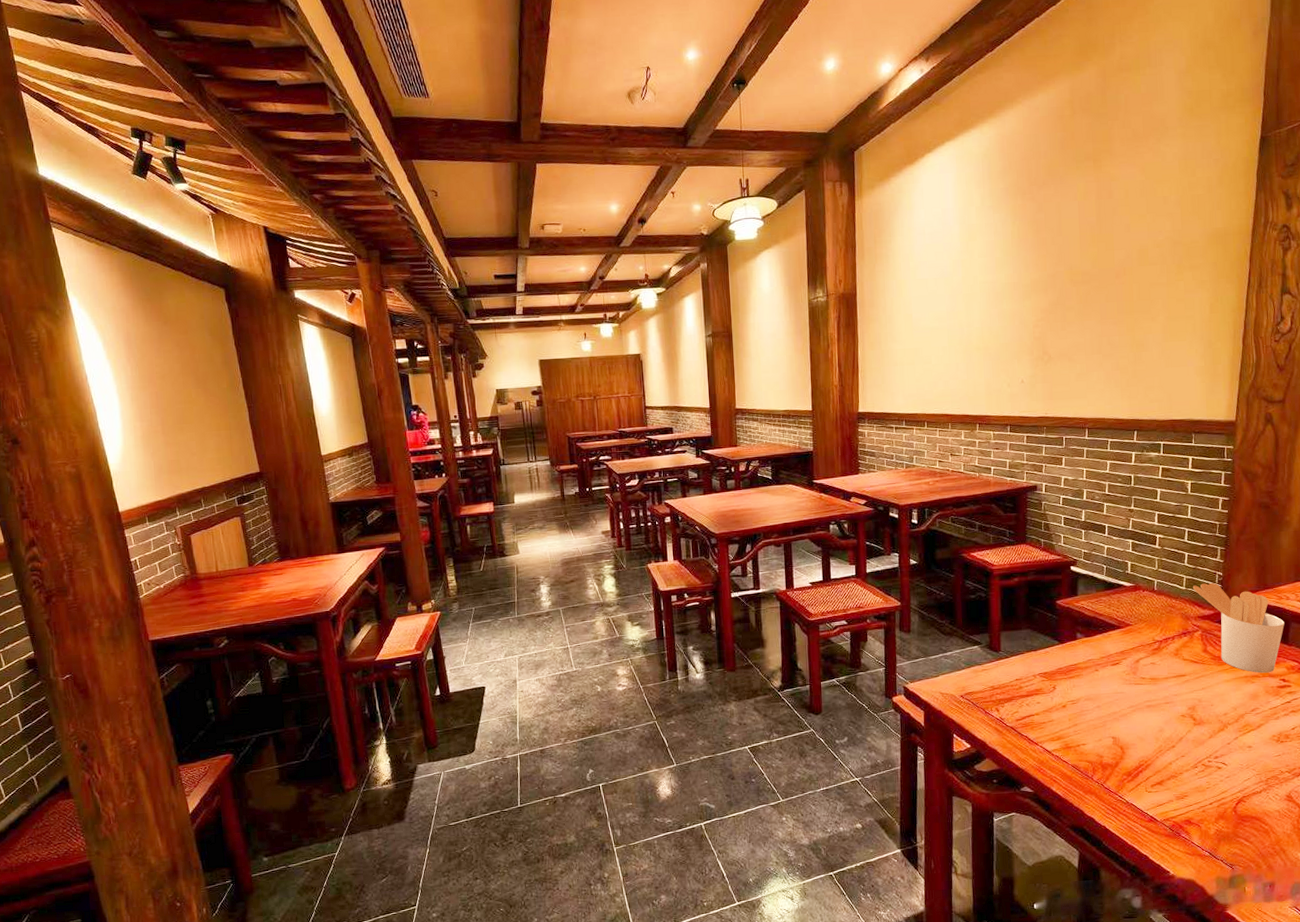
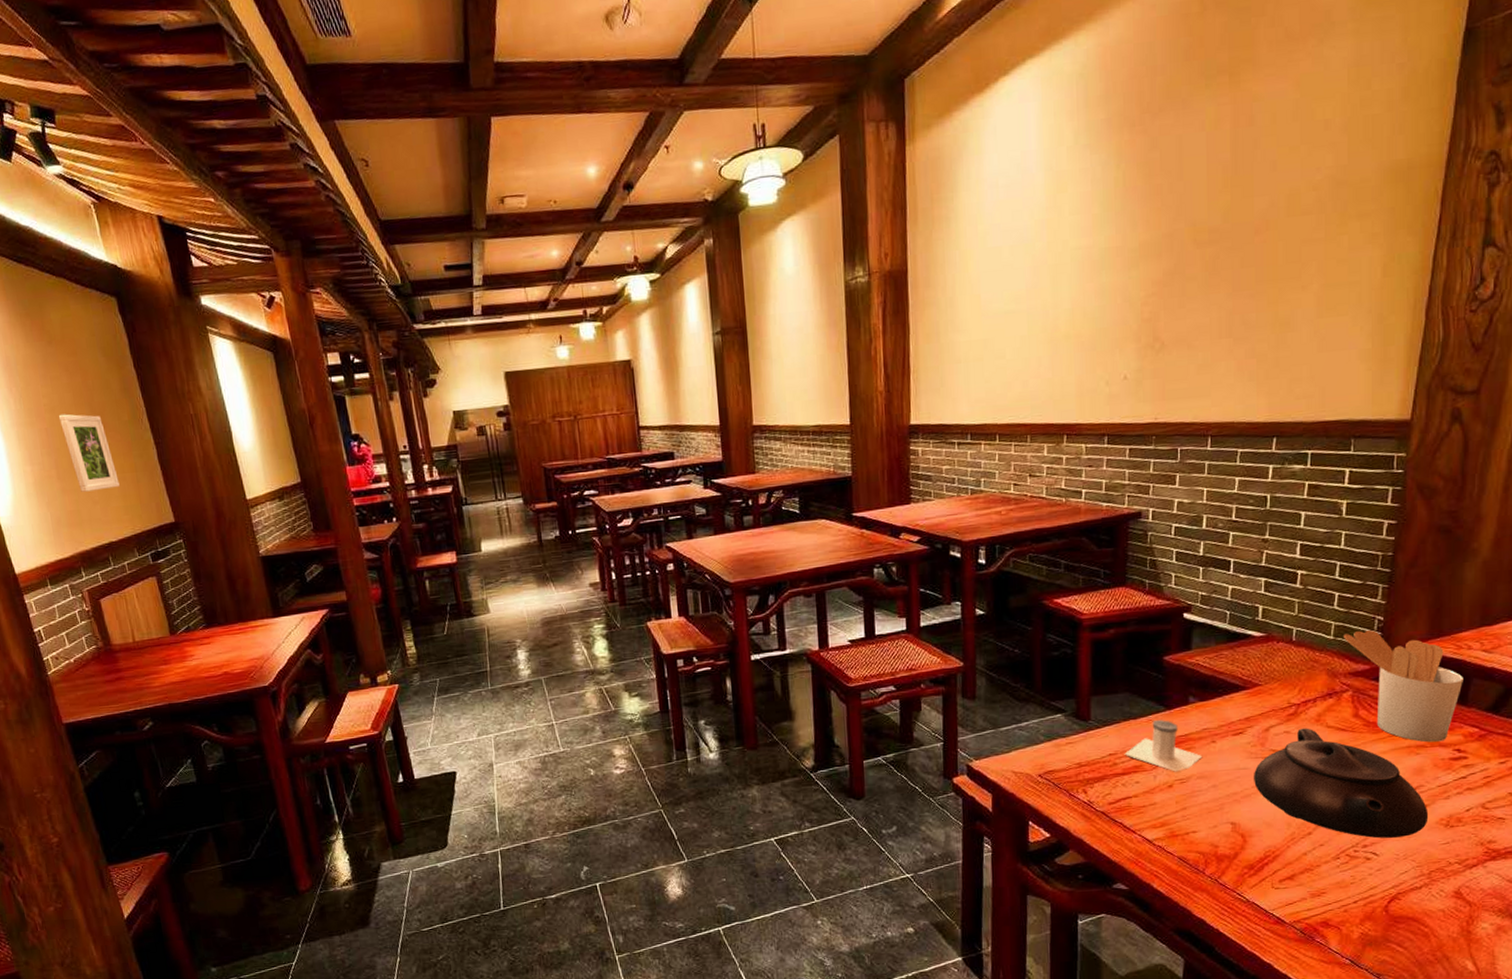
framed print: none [167,381,215,445] -> present [58,414,120,492]
salt shaker: none [1027,651,1089,695] -> present [1124,719,1203,772]
teapot: none [1129,660,1264,751] -> present [1254,728,1429,839]

